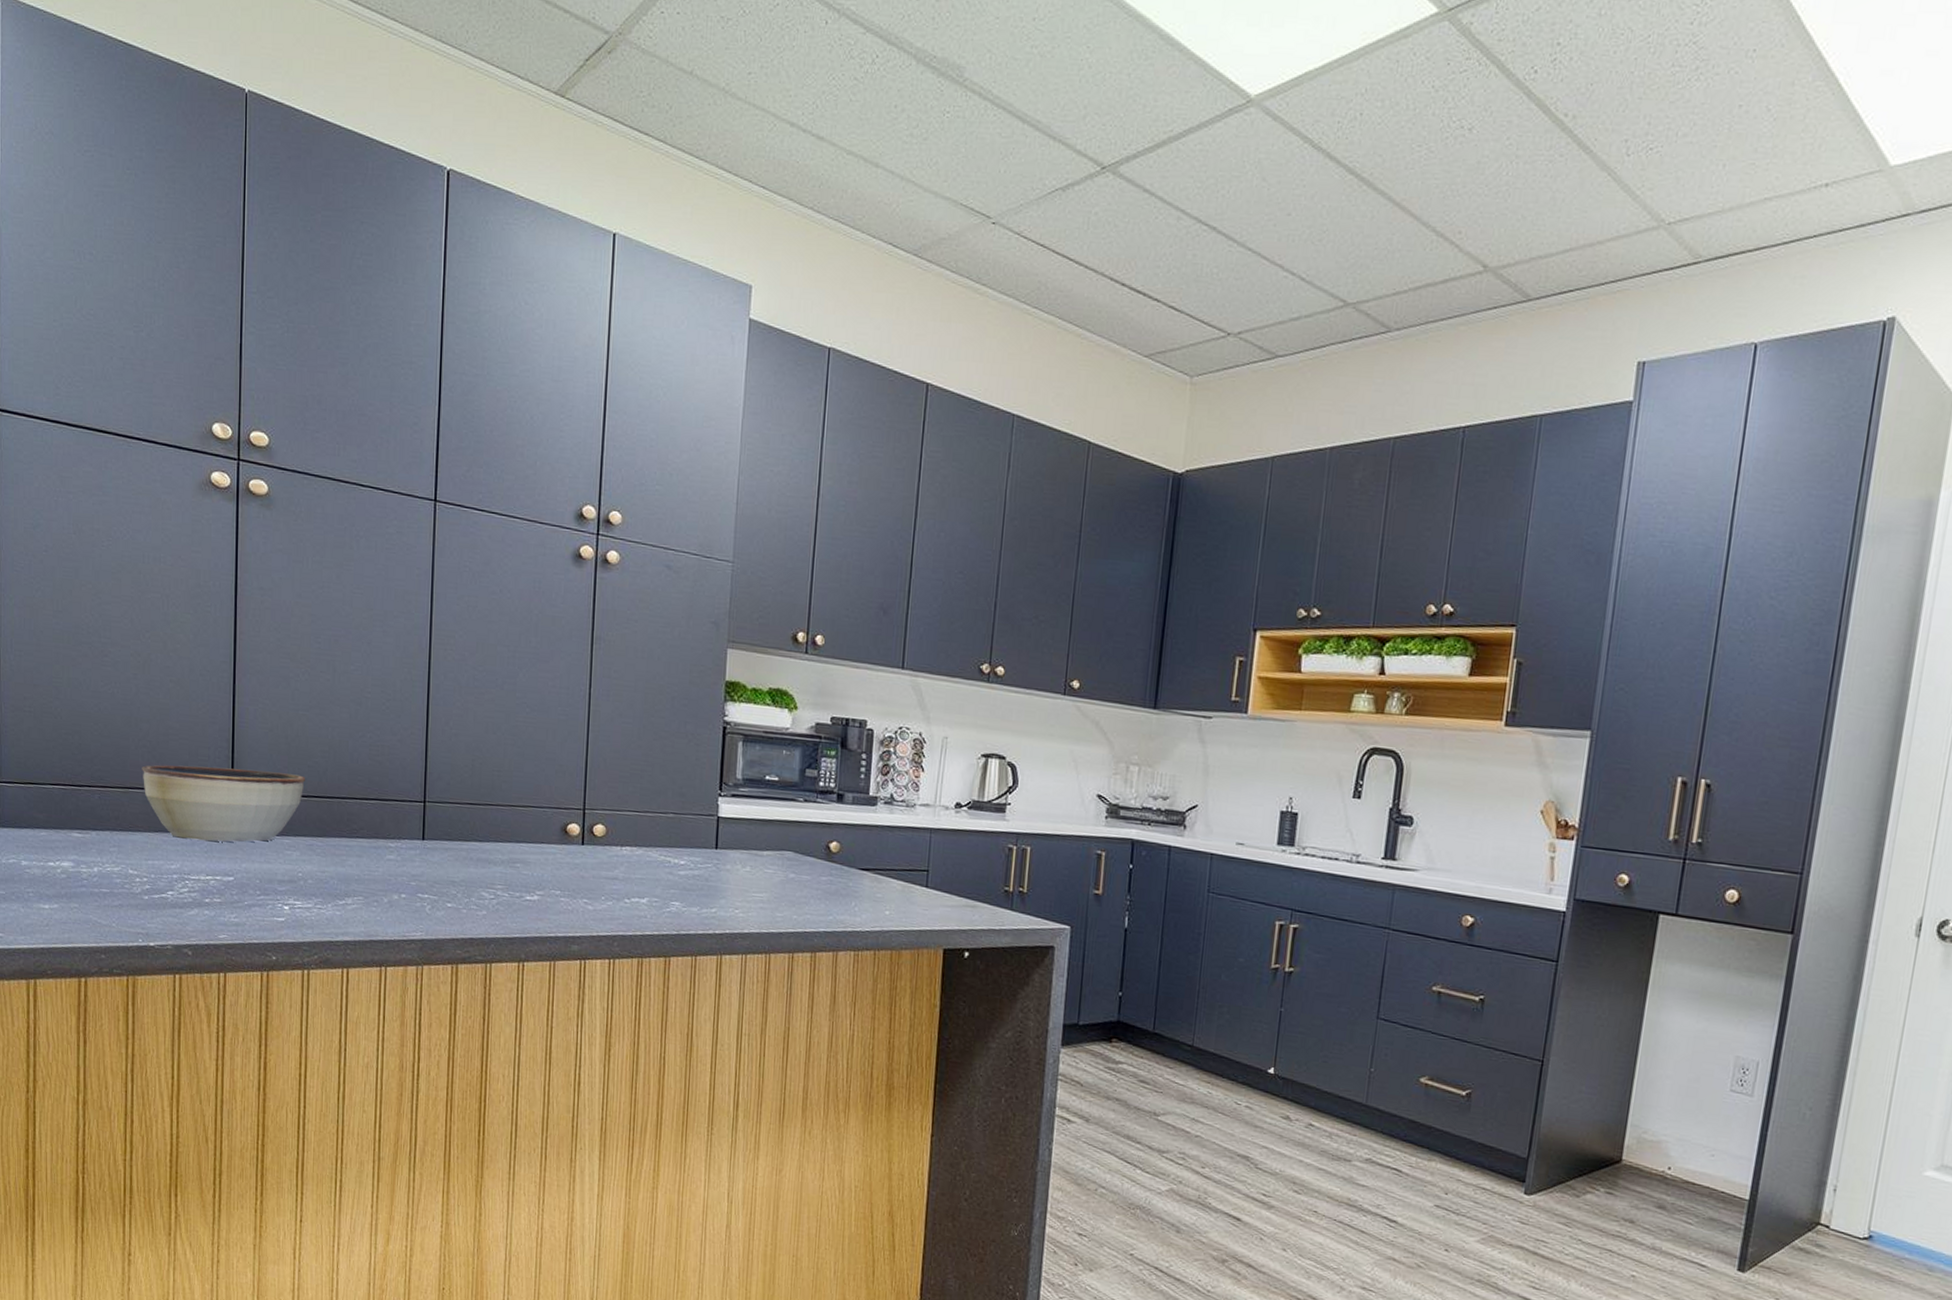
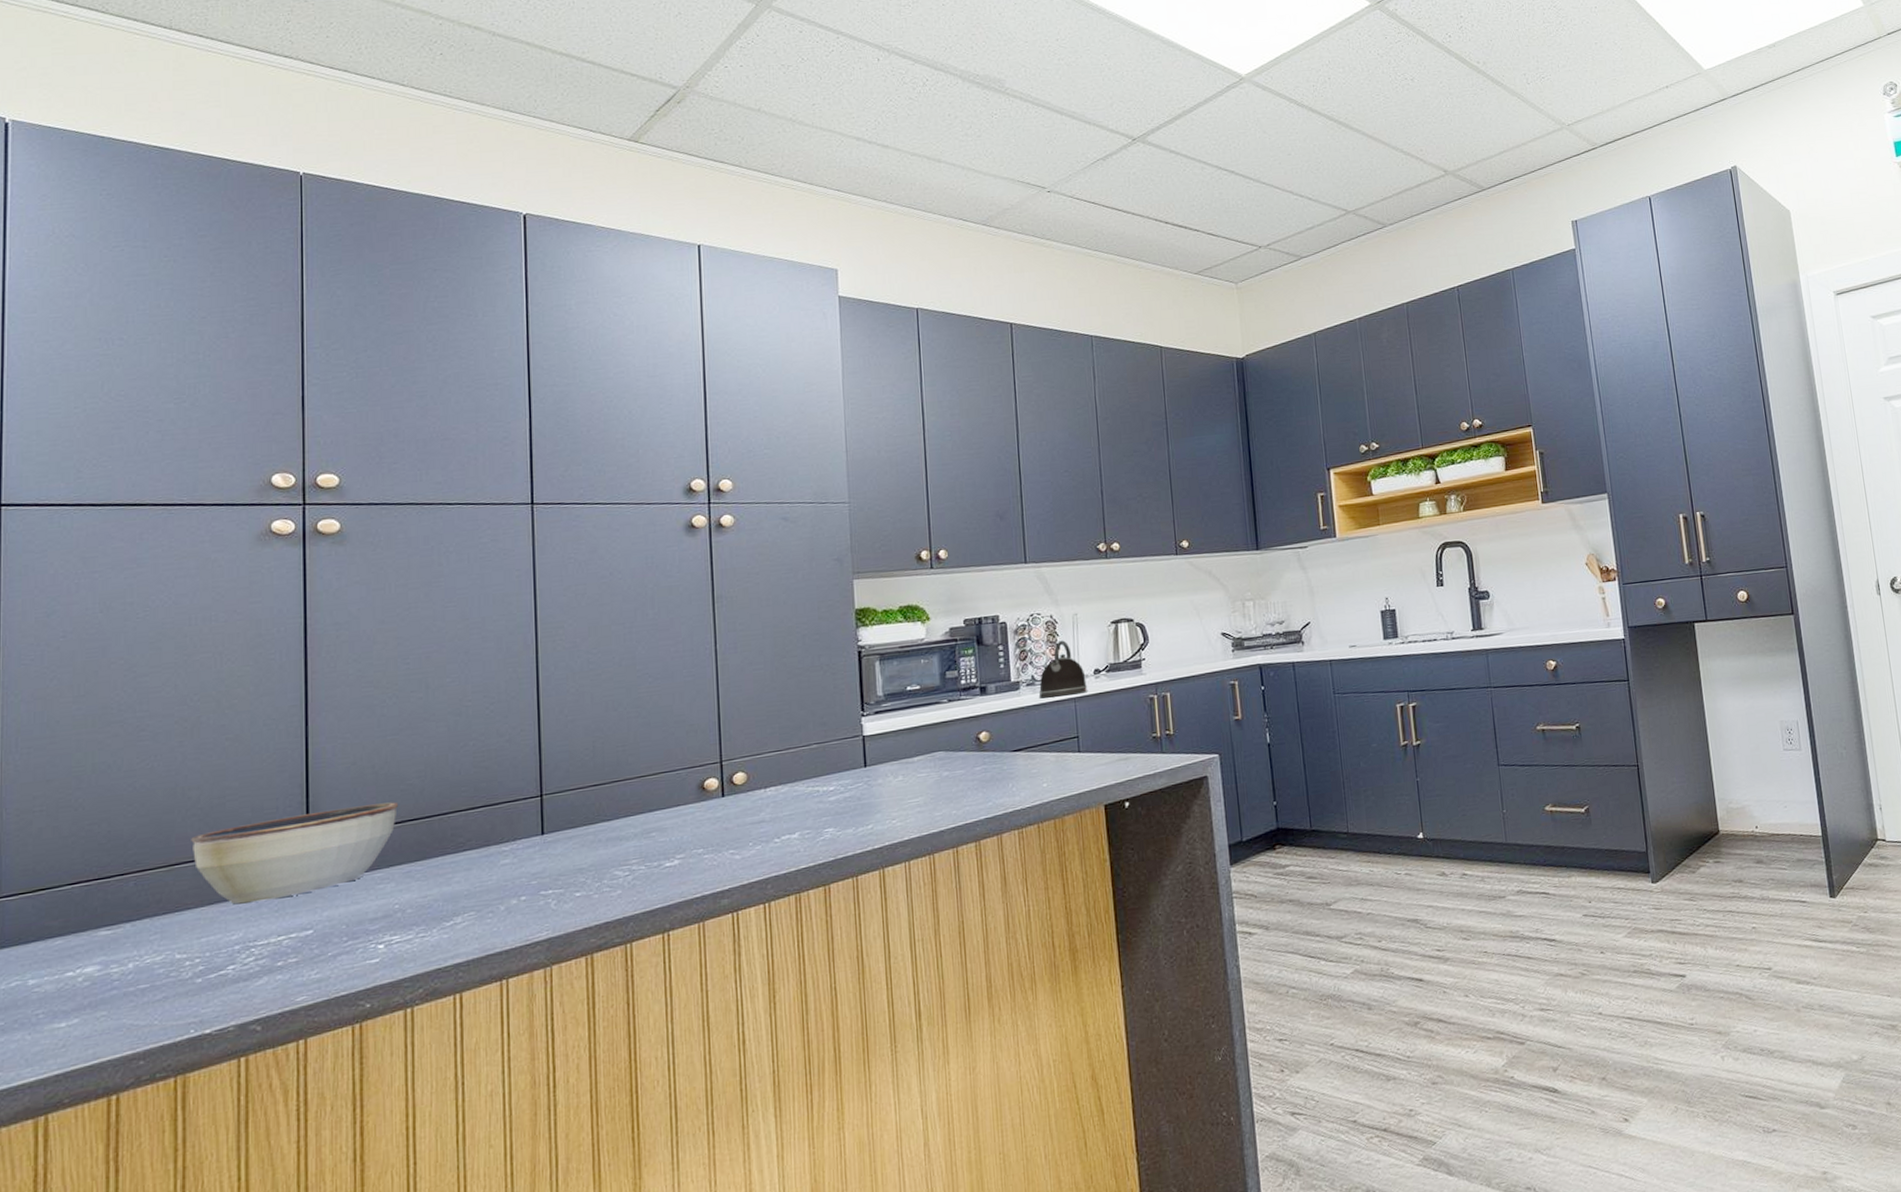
kettle: none [895,763,947,826] -> present [1038,640,1088,699]

